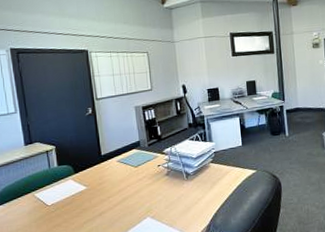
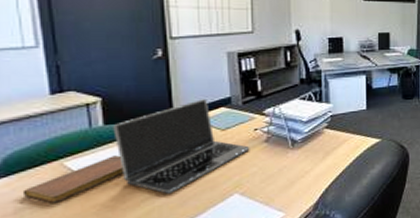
notebook: none [11,188,71,225] -> present [22,155,123,204]
laptop: none [63,143,156,217] -> present [112,99,250,194]

